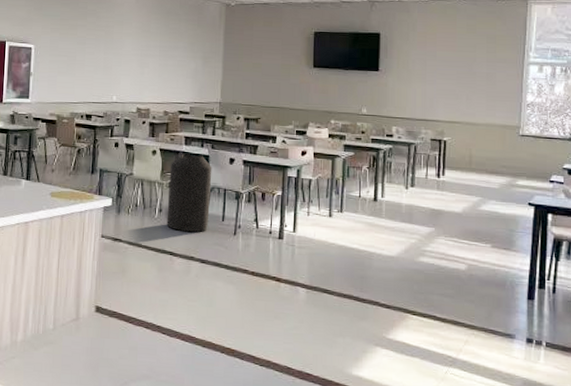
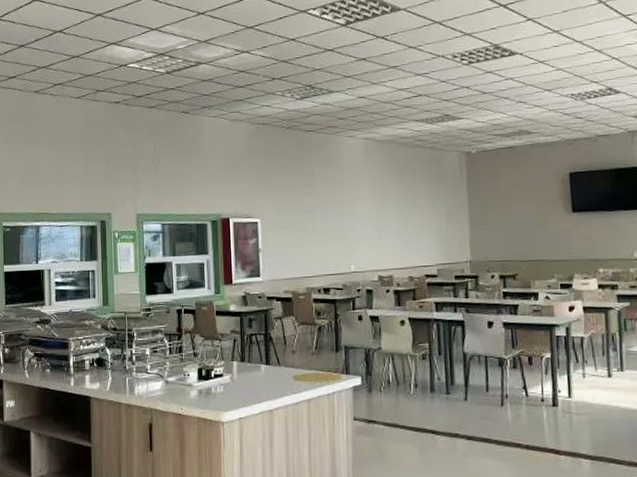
trash can: present [166,153,212,232] -> none [421,320,471,406]

